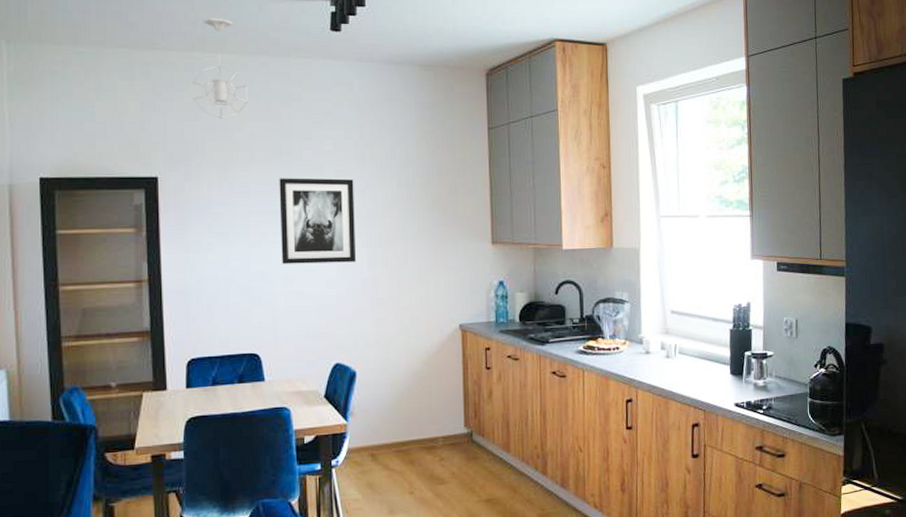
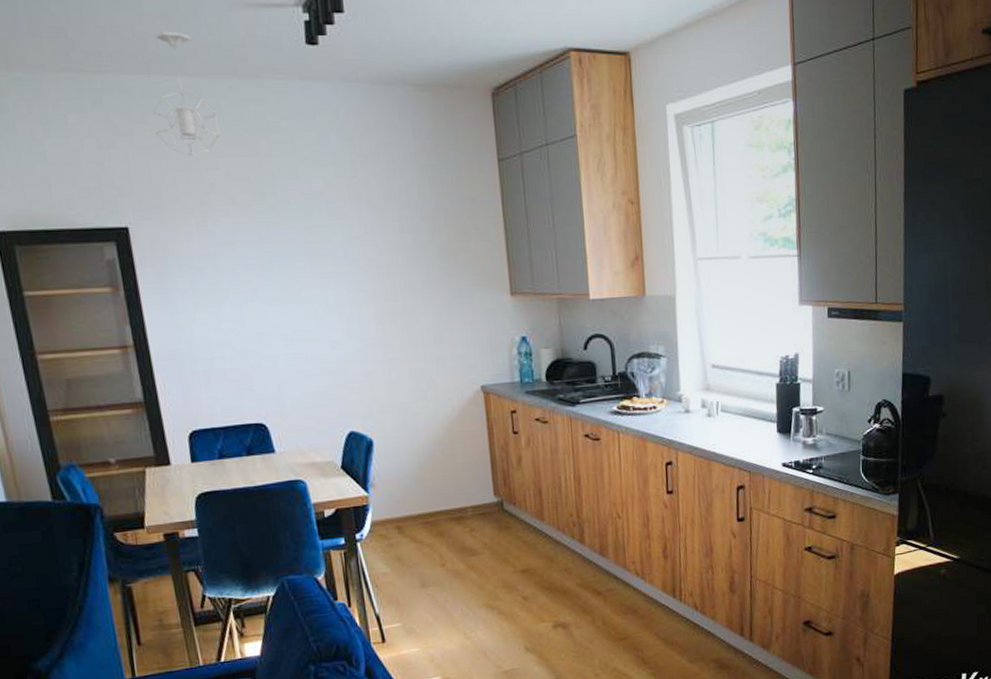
wall art: present [279,178,357,264] -> none [266,224,362,324]

